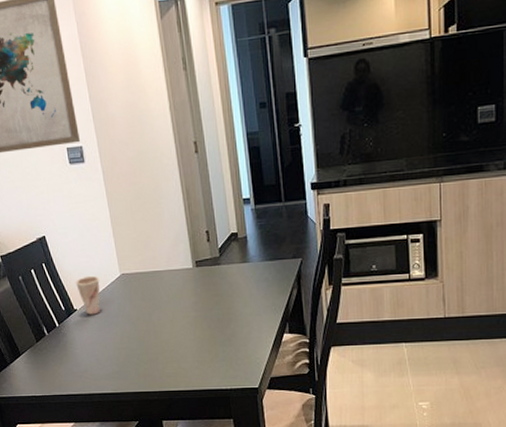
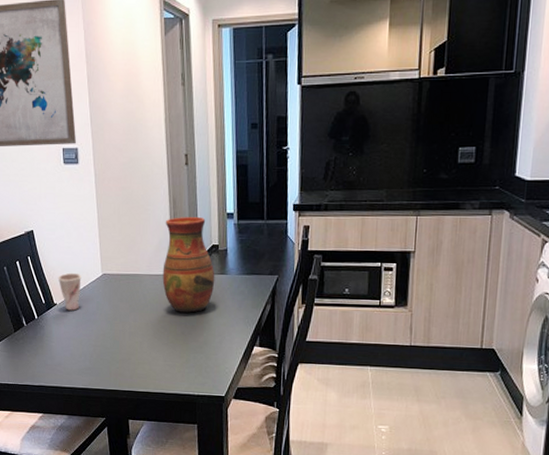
vase: none [180,205,238,306] -> present [162,216,215,313]

